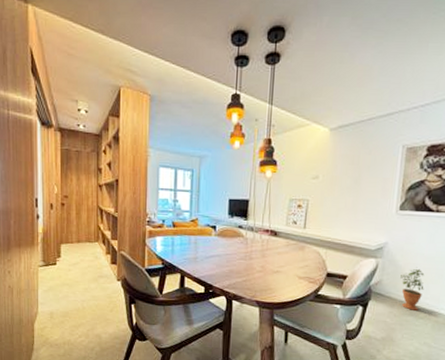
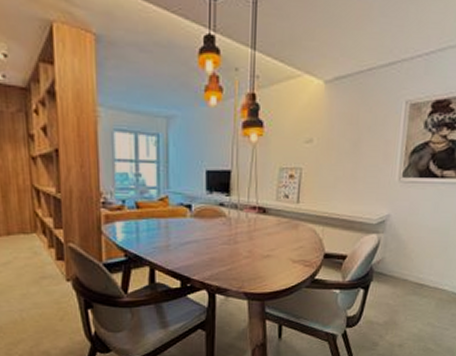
potted plant: present [400,267,425,311] -> none [403,241,429,289]

